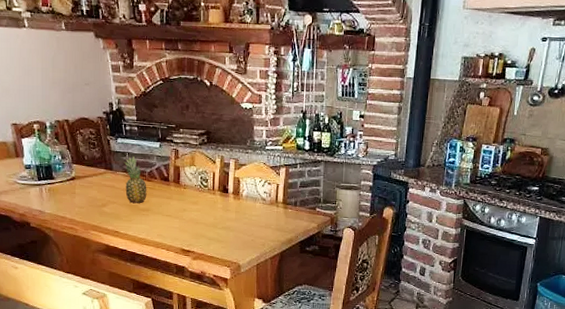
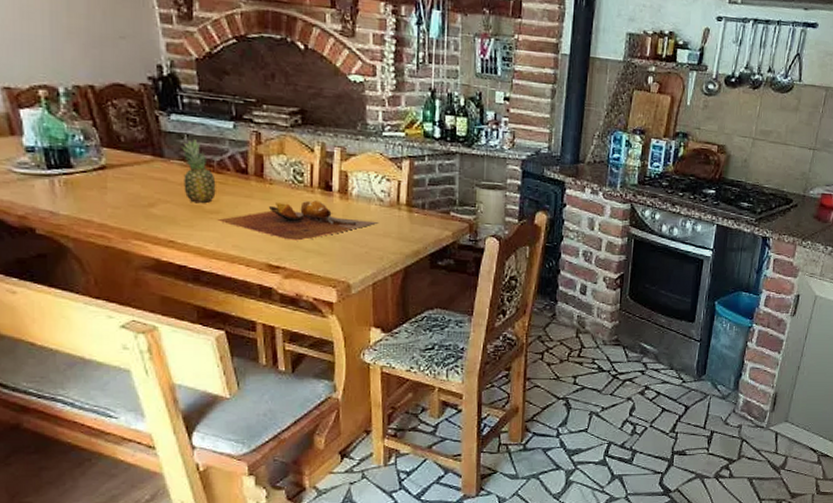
cutting board: none [148,200,262,231] -> present [217,200,379,241]

